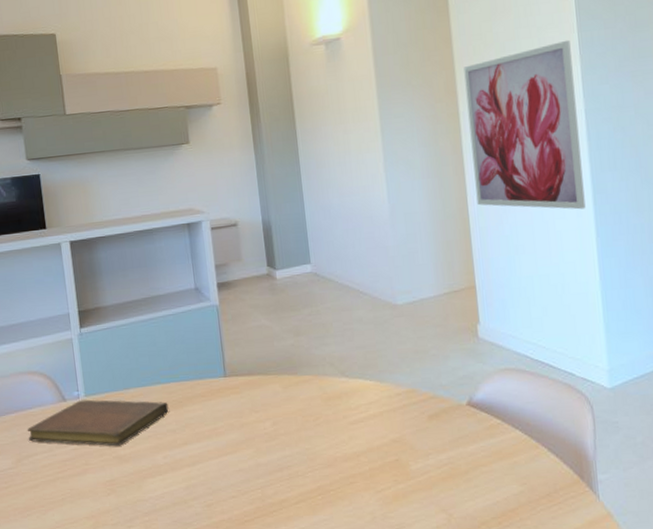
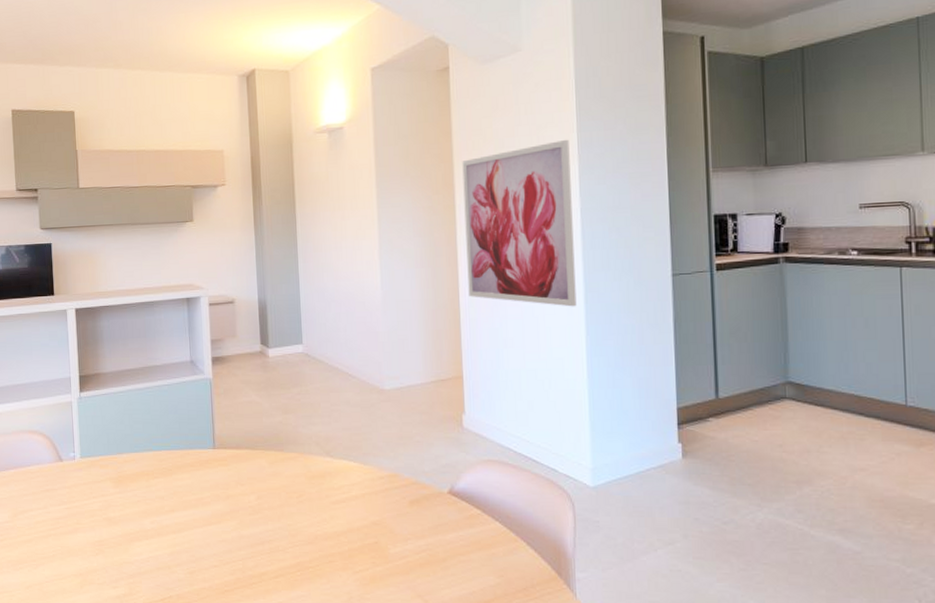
notebook: present [27,399,169,446] -> none [24,461,159,508]

